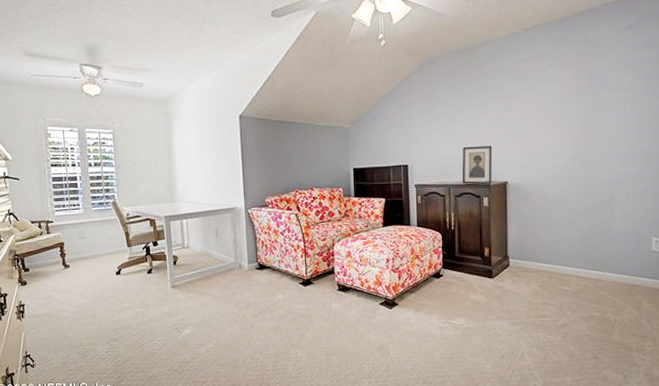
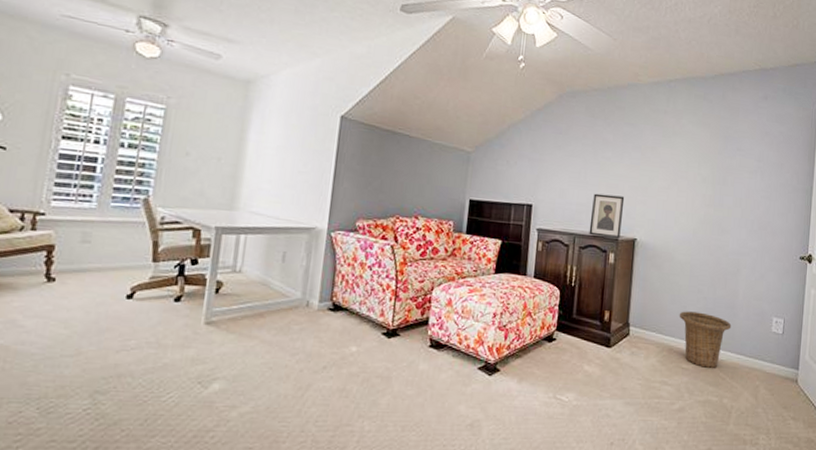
basket: none [555,240,609,288] -> present [679,311,732,368]

